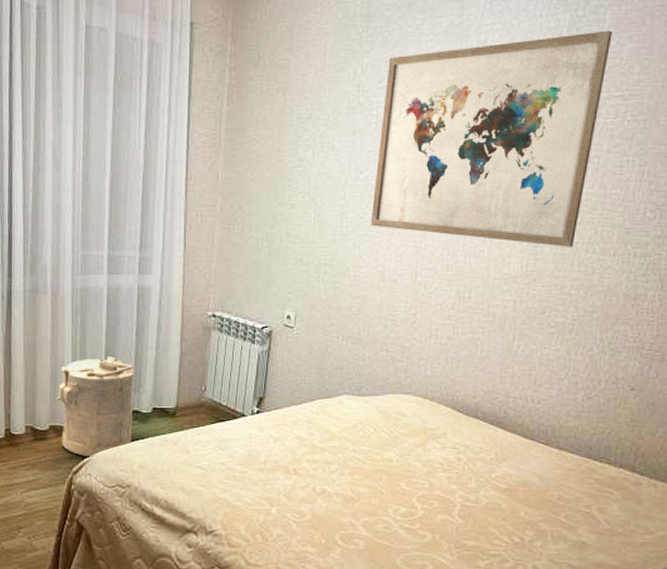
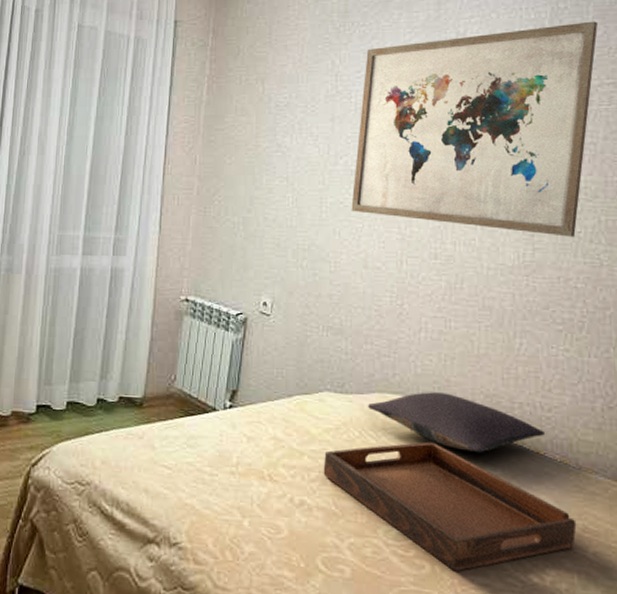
laundry hamper: present [57,357,134,457] -> none [22,339,102,449]
serving tray: none [342,434,554,538] -> present [323,441,577,572]
pillow: none [381,391,533,442] -> present [367,392,544,454]

